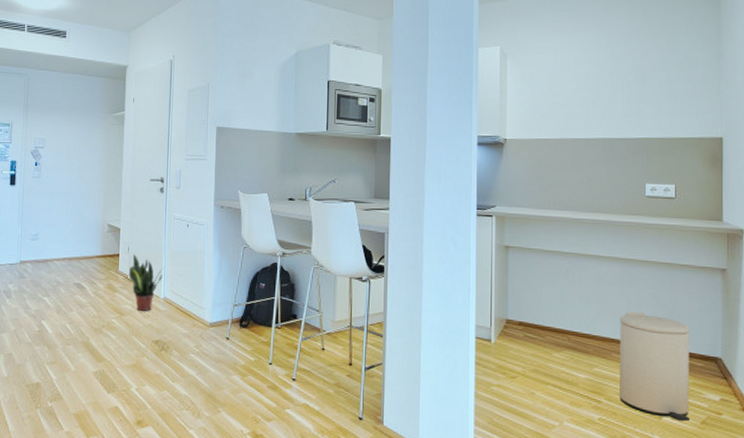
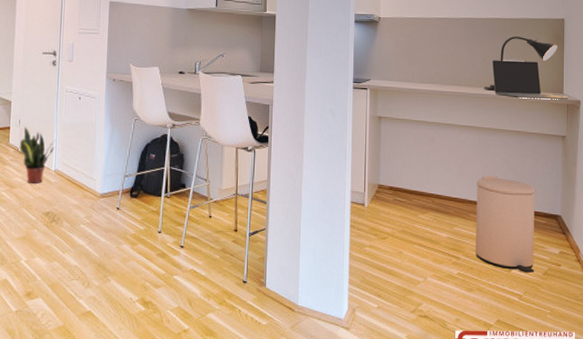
desk lamp: none [626,158,715,218] -> present [483,36,557,91]
laptop: none [637,184,728,228] -> present [492,60,568,99]

